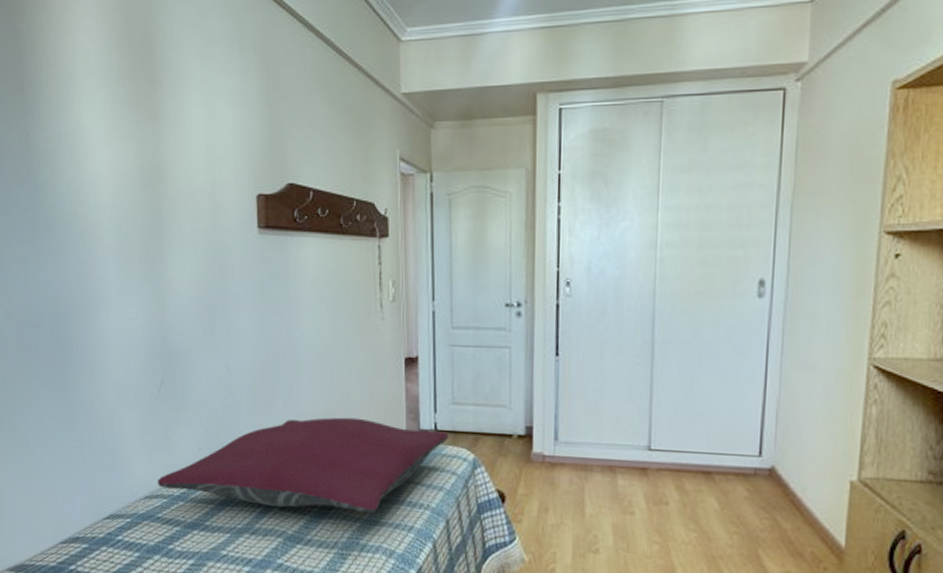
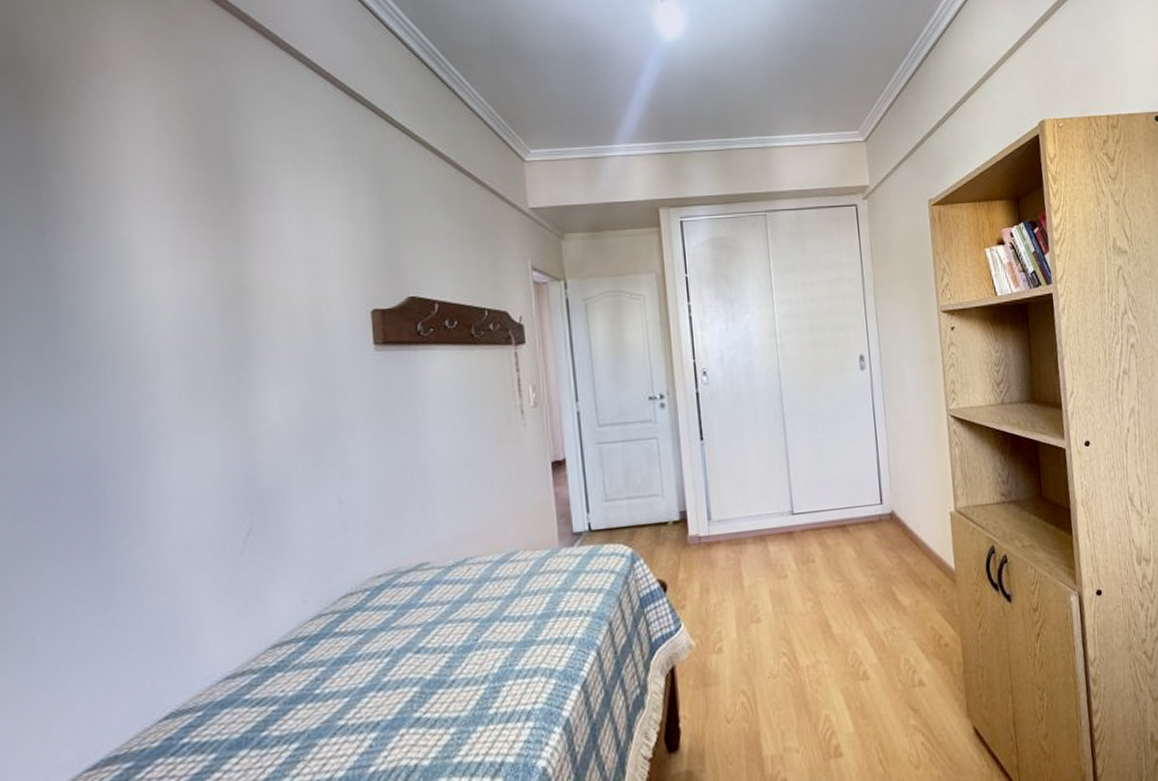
pillow: present [157,417,448,514] -> none [243,531,604,661]

